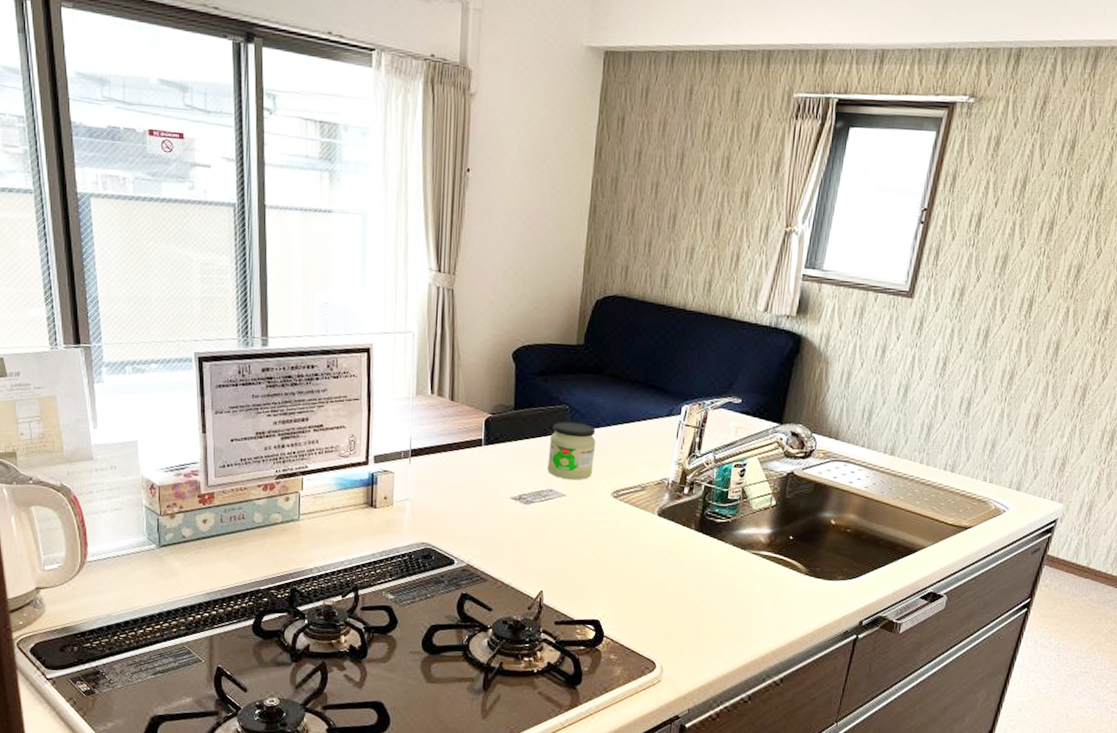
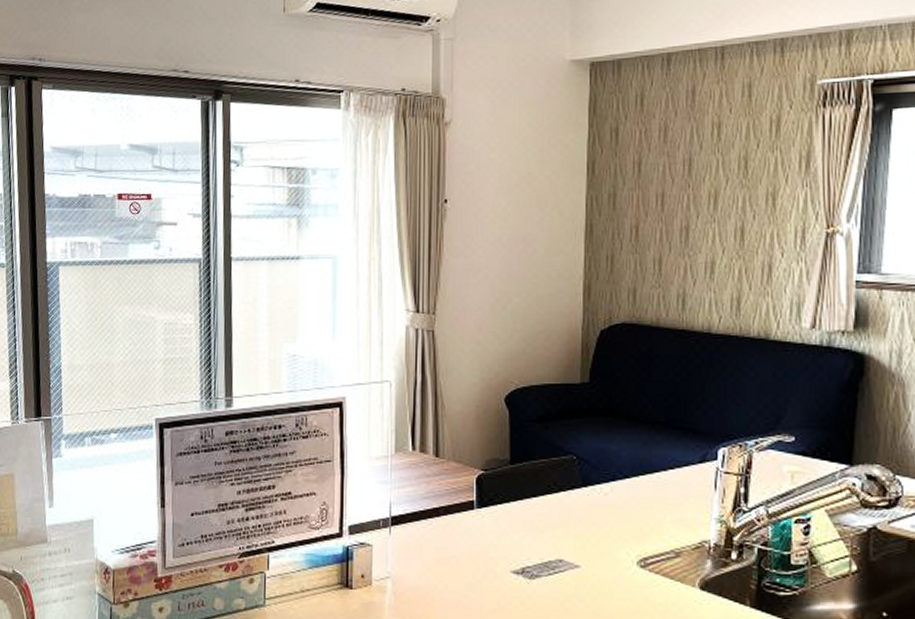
jar: present [547,421,596,480] -> none [555,474,613,547]

